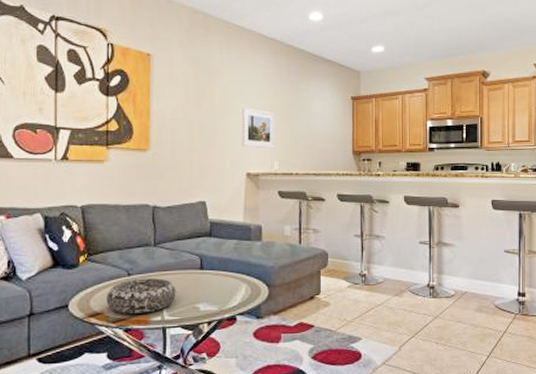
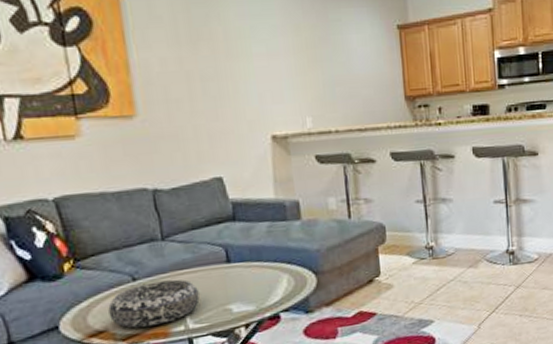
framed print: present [242,107,275,149] -> none [255,49,305,102]

